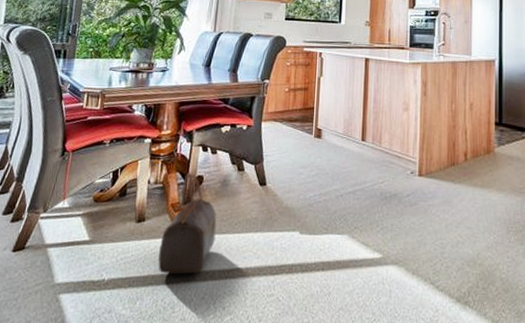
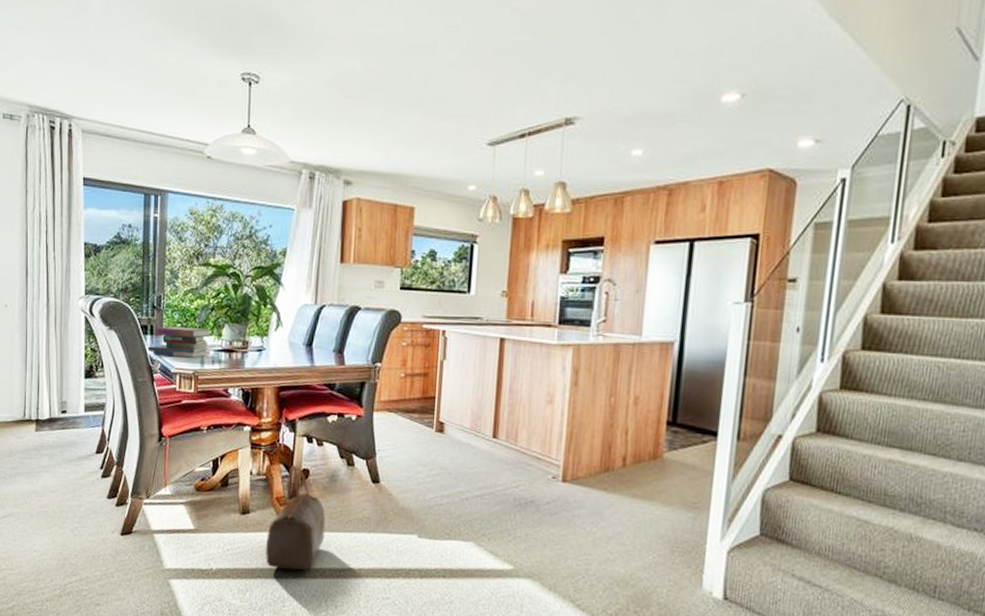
books: none [59,51,120,78] -> present [147,326,211,358]

